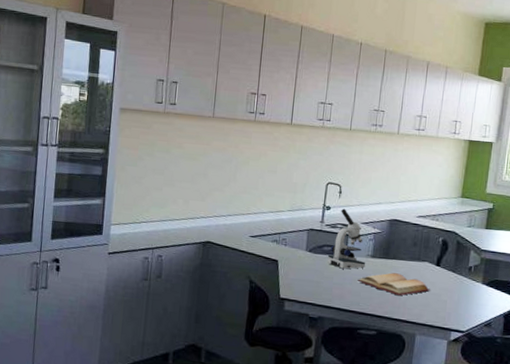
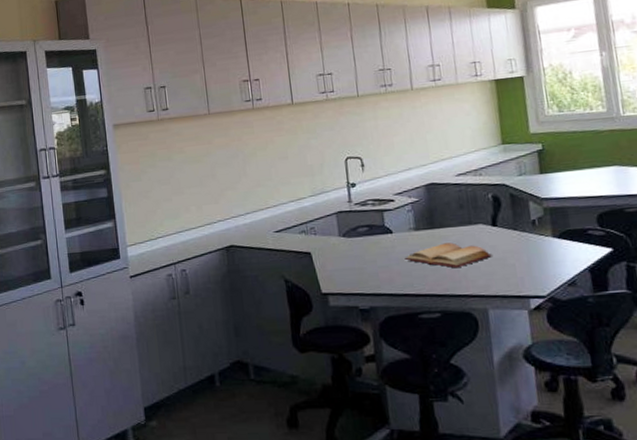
microscope: present [328,208,366,269] -> none [365,182,411,249]

